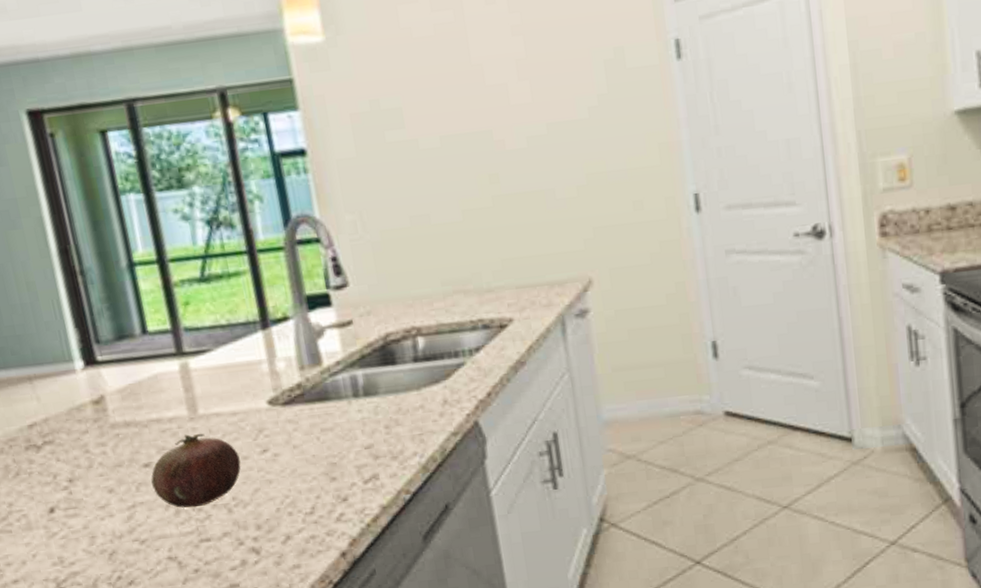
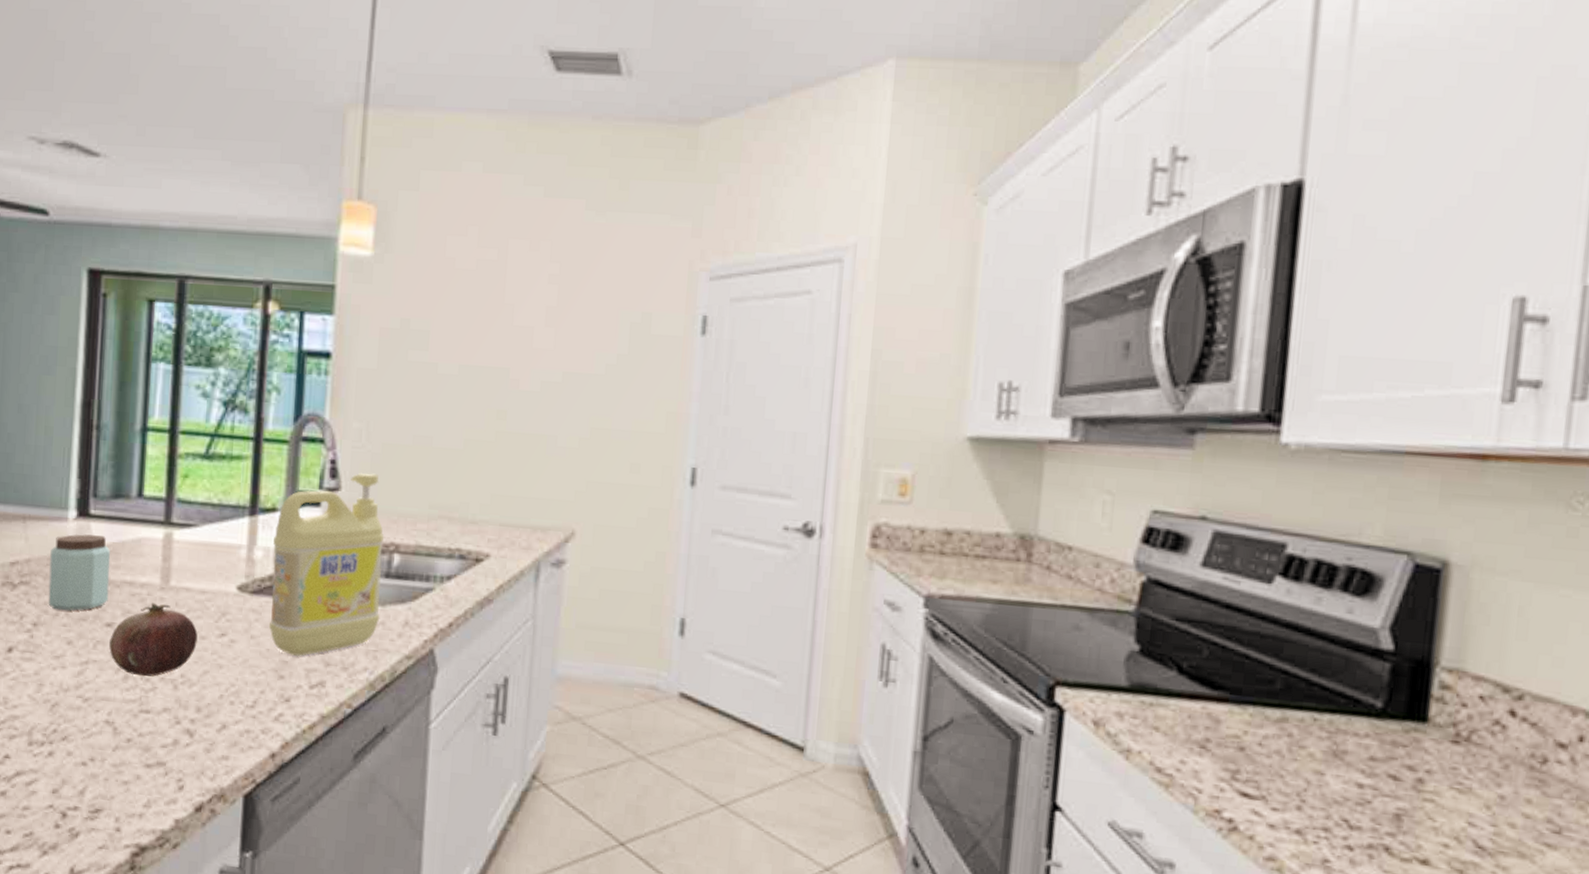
peanut butter: none [66,380,140,462] -> present [48,534,111,611]
detergent: none [292,262,418,456] -> present [269,472,384,656]

